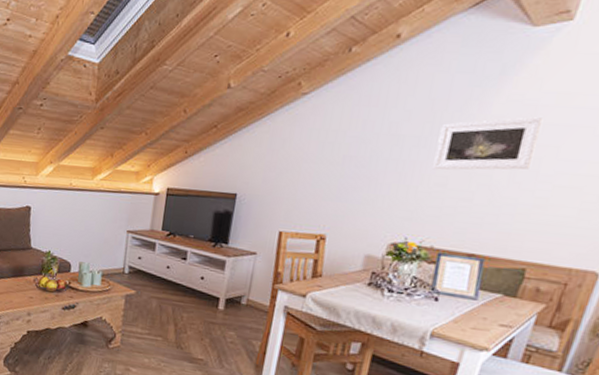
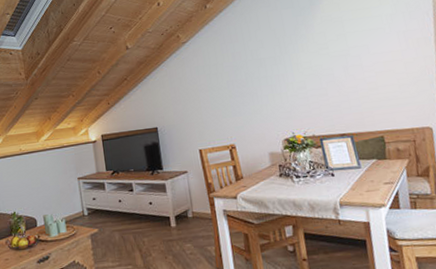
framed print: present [433,117,544,170] -> none [286,28,355,77]

